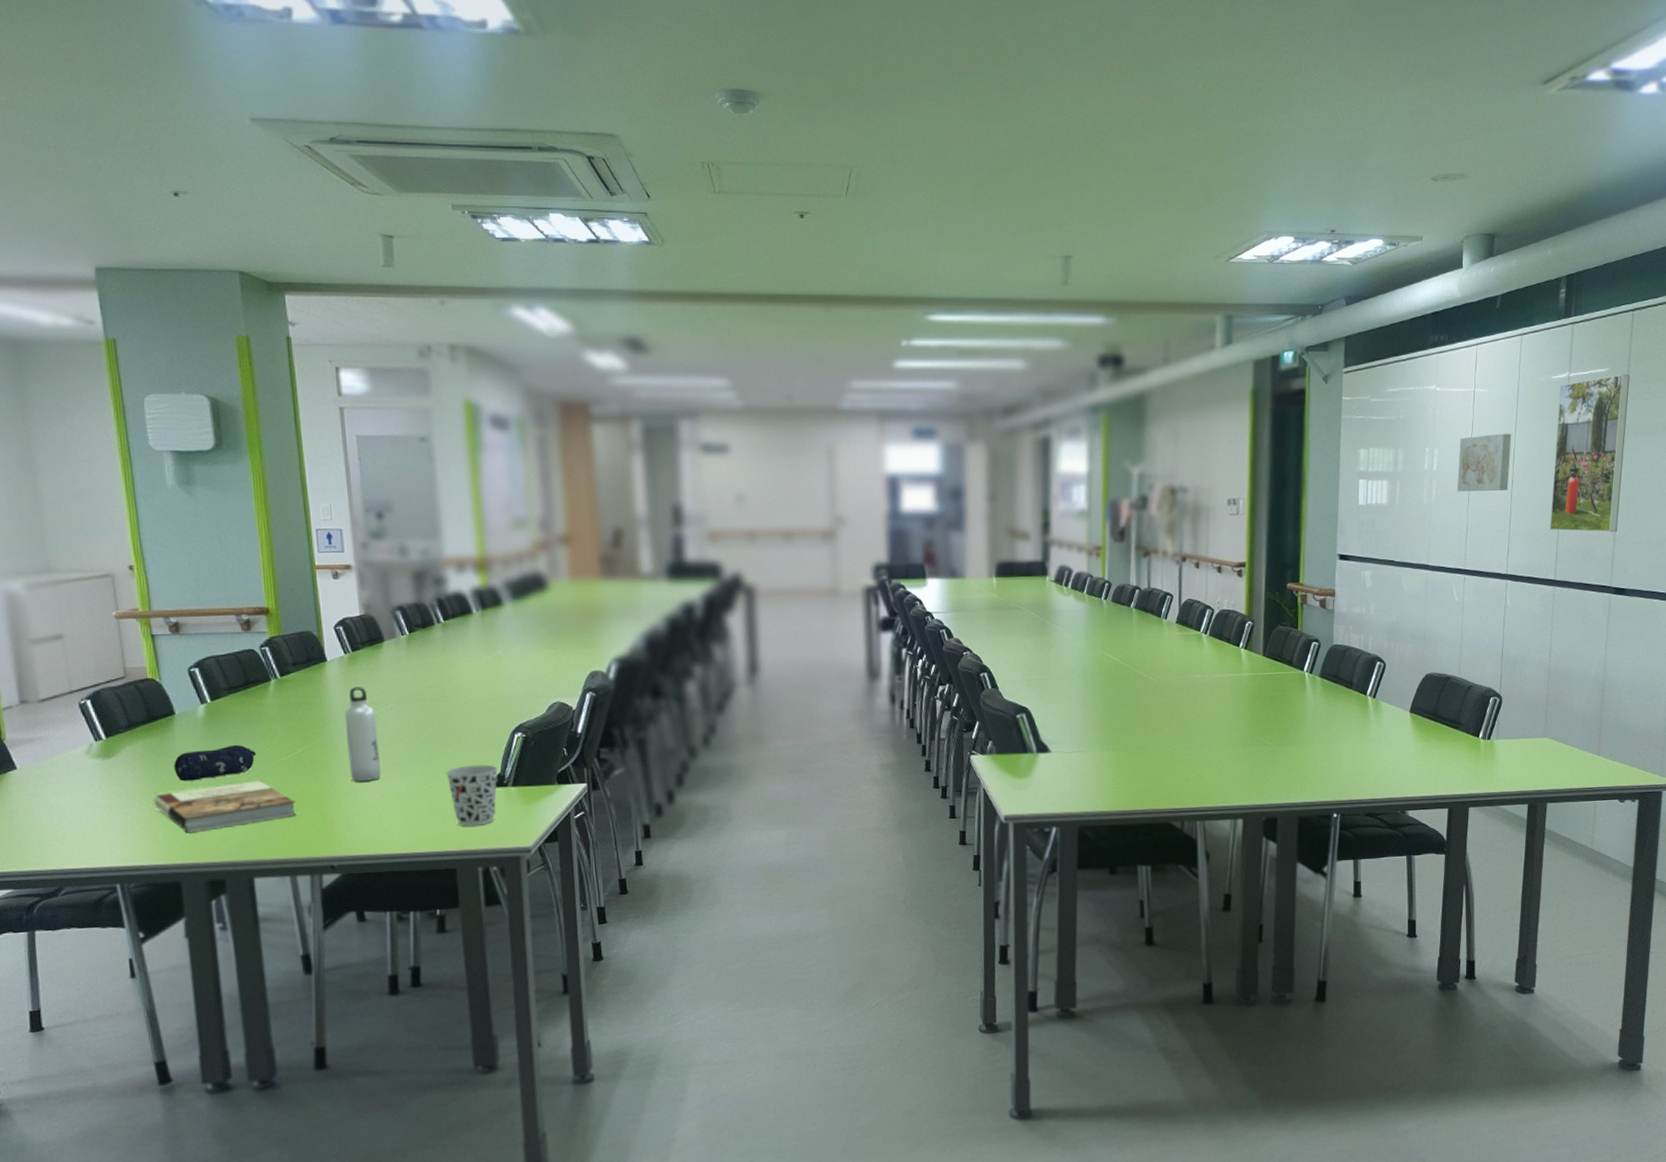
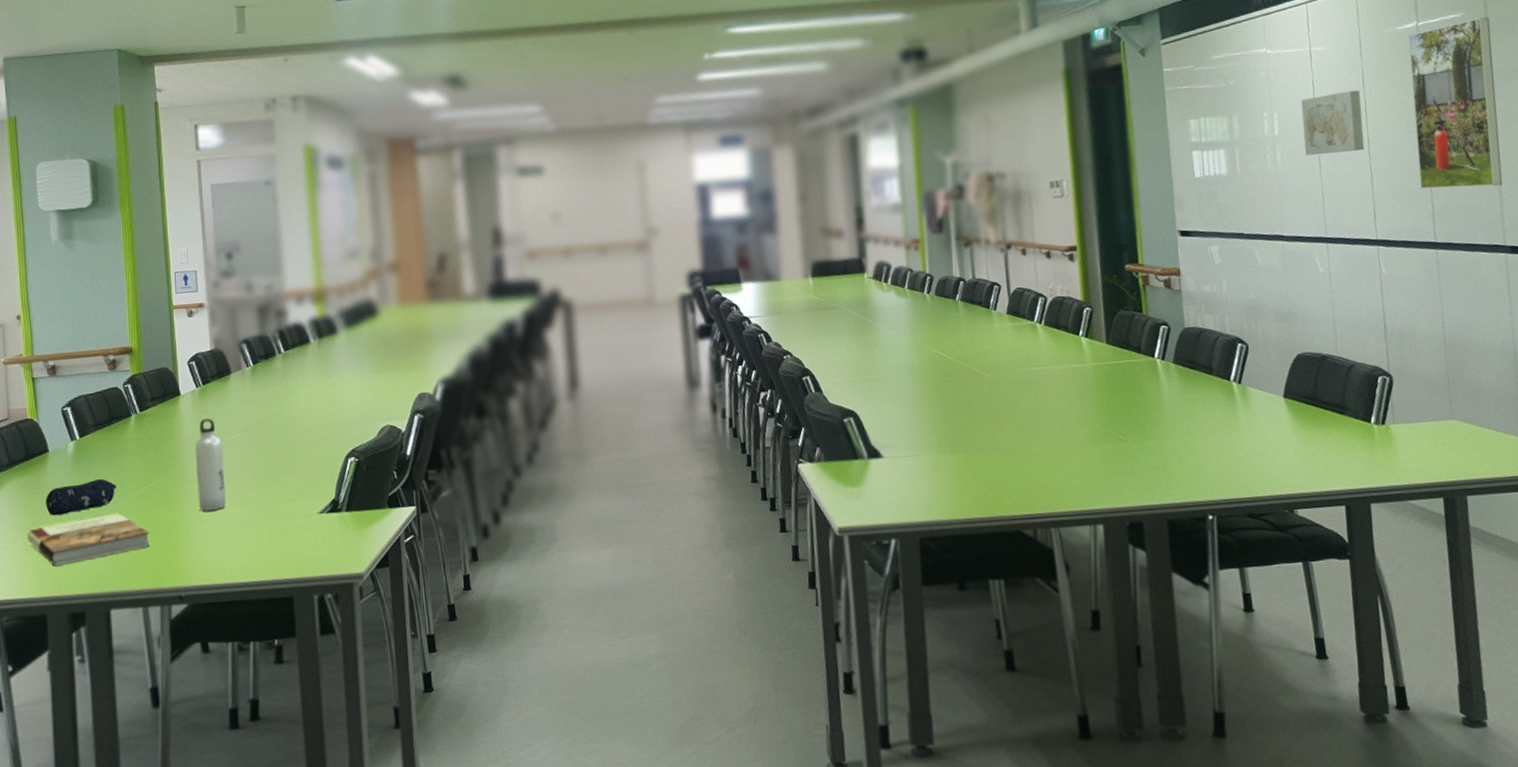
cup: present [446,764,498,826] -> none [285,490,333,553]

